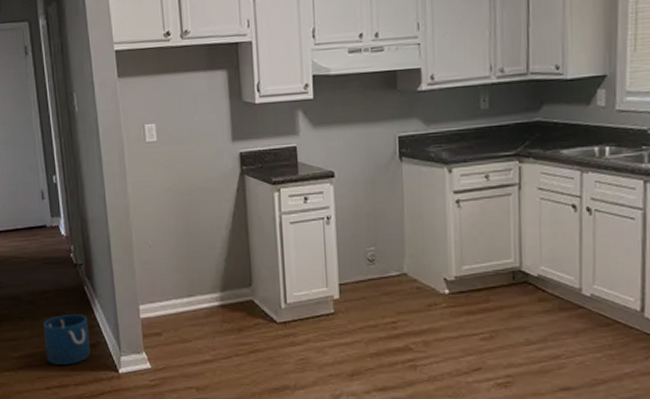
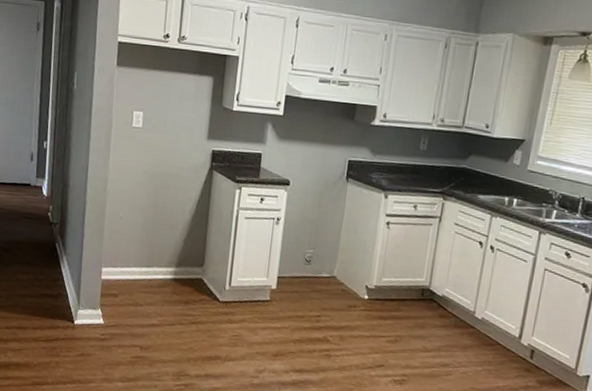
bucket: present [43,314,90,365] -> none [11,265,54,310]

